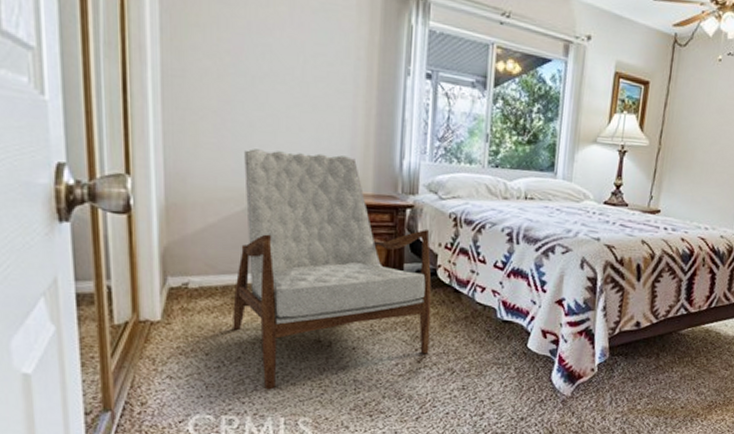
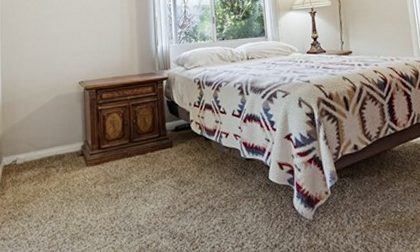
armchair: present [233,149,432,390] -> none [47,50,192,242]

